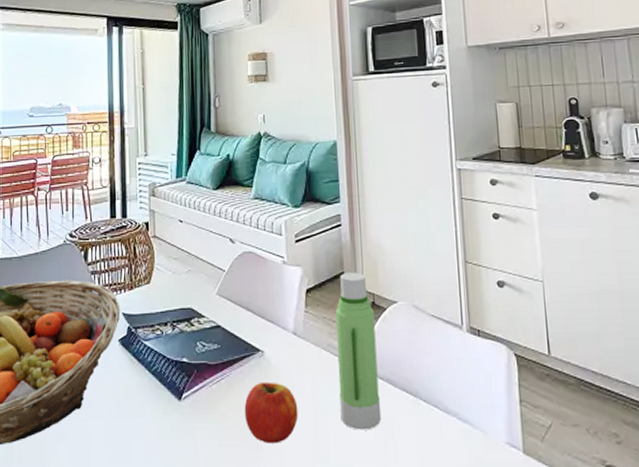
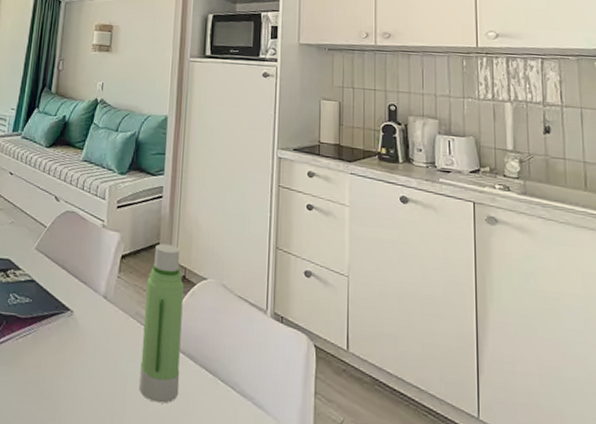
apple: present [244,382,299,444] -> none [46,341,99,406]

